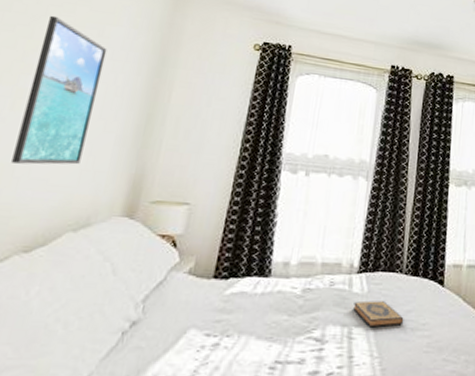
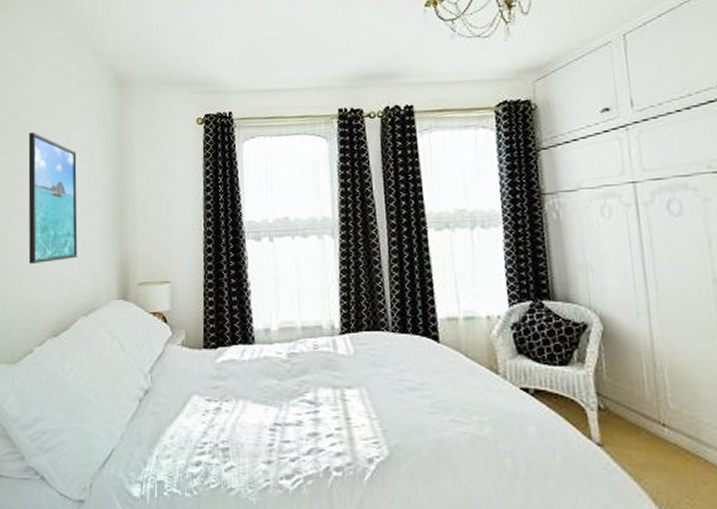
hardback book: present [353,300,404,328] -> none [342,362,399,389]

